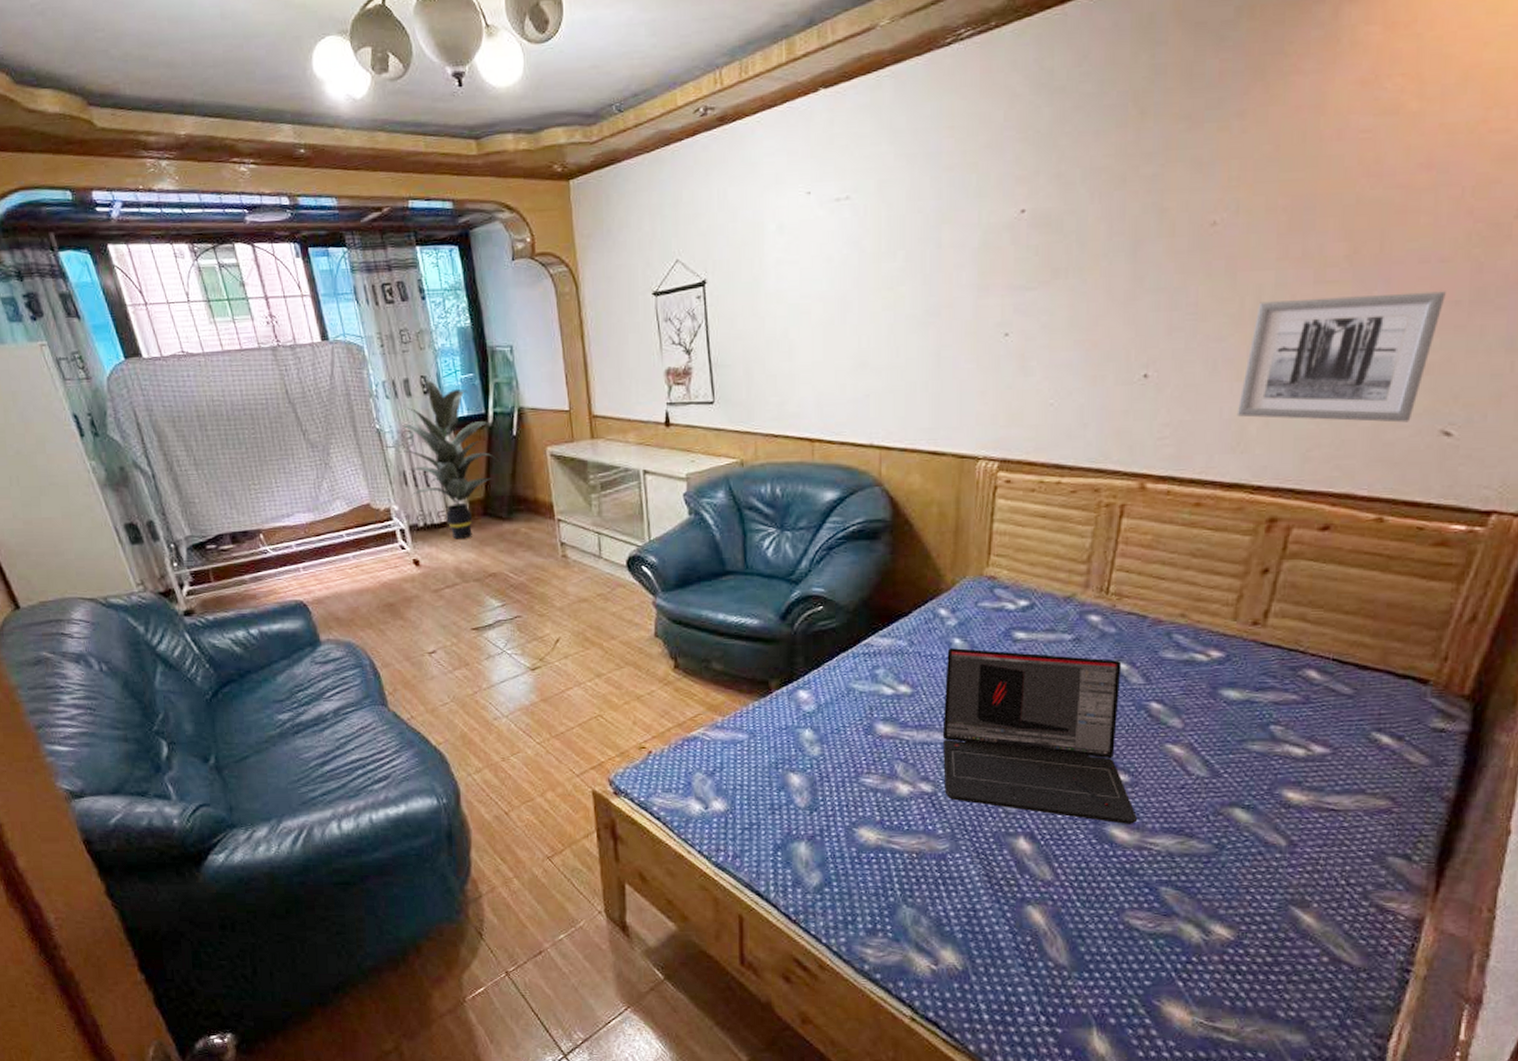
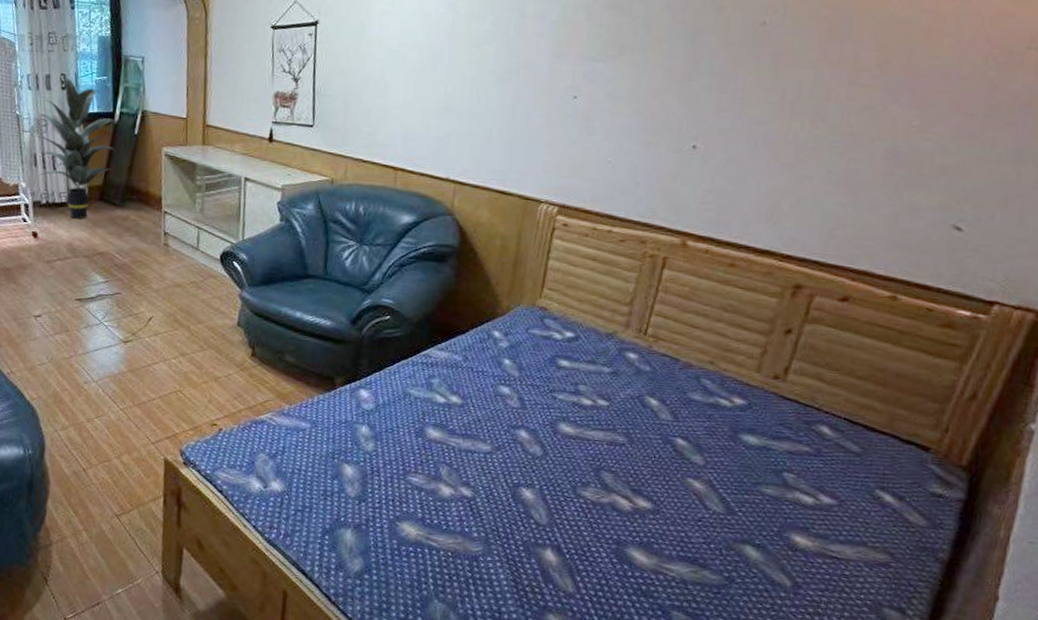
laptop: present [942,648,1137,824] -> none [482,367,656,549]
wall art: present [1237,291,1446,423] -> none [772,95,963,215]

